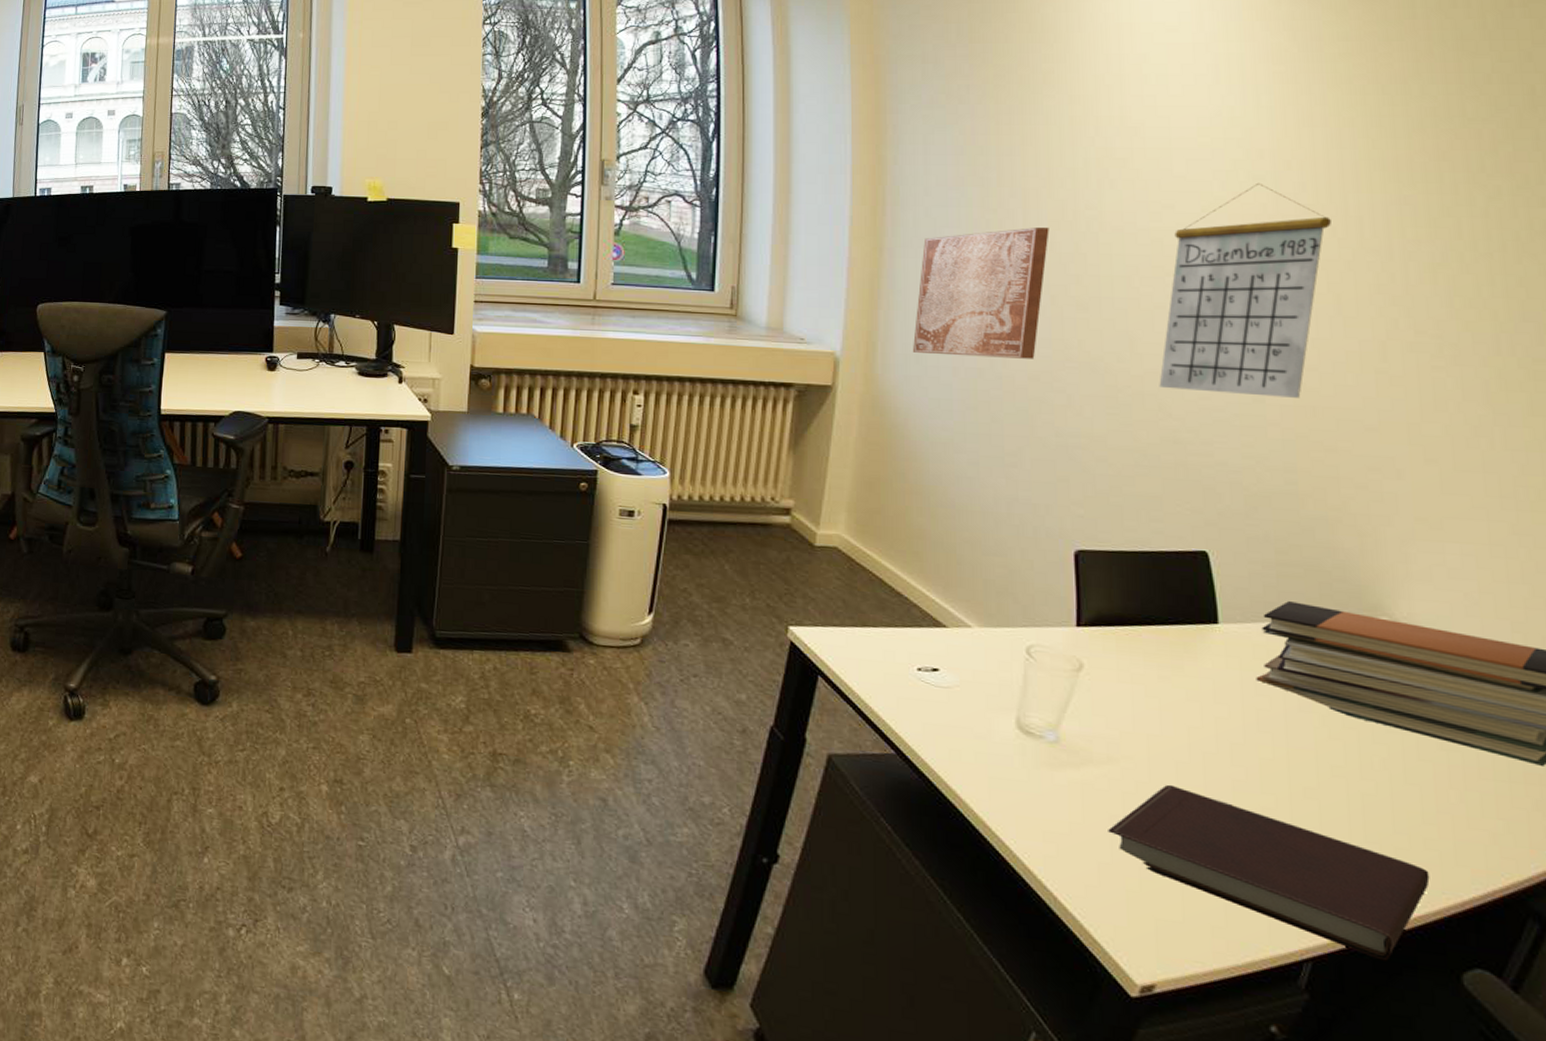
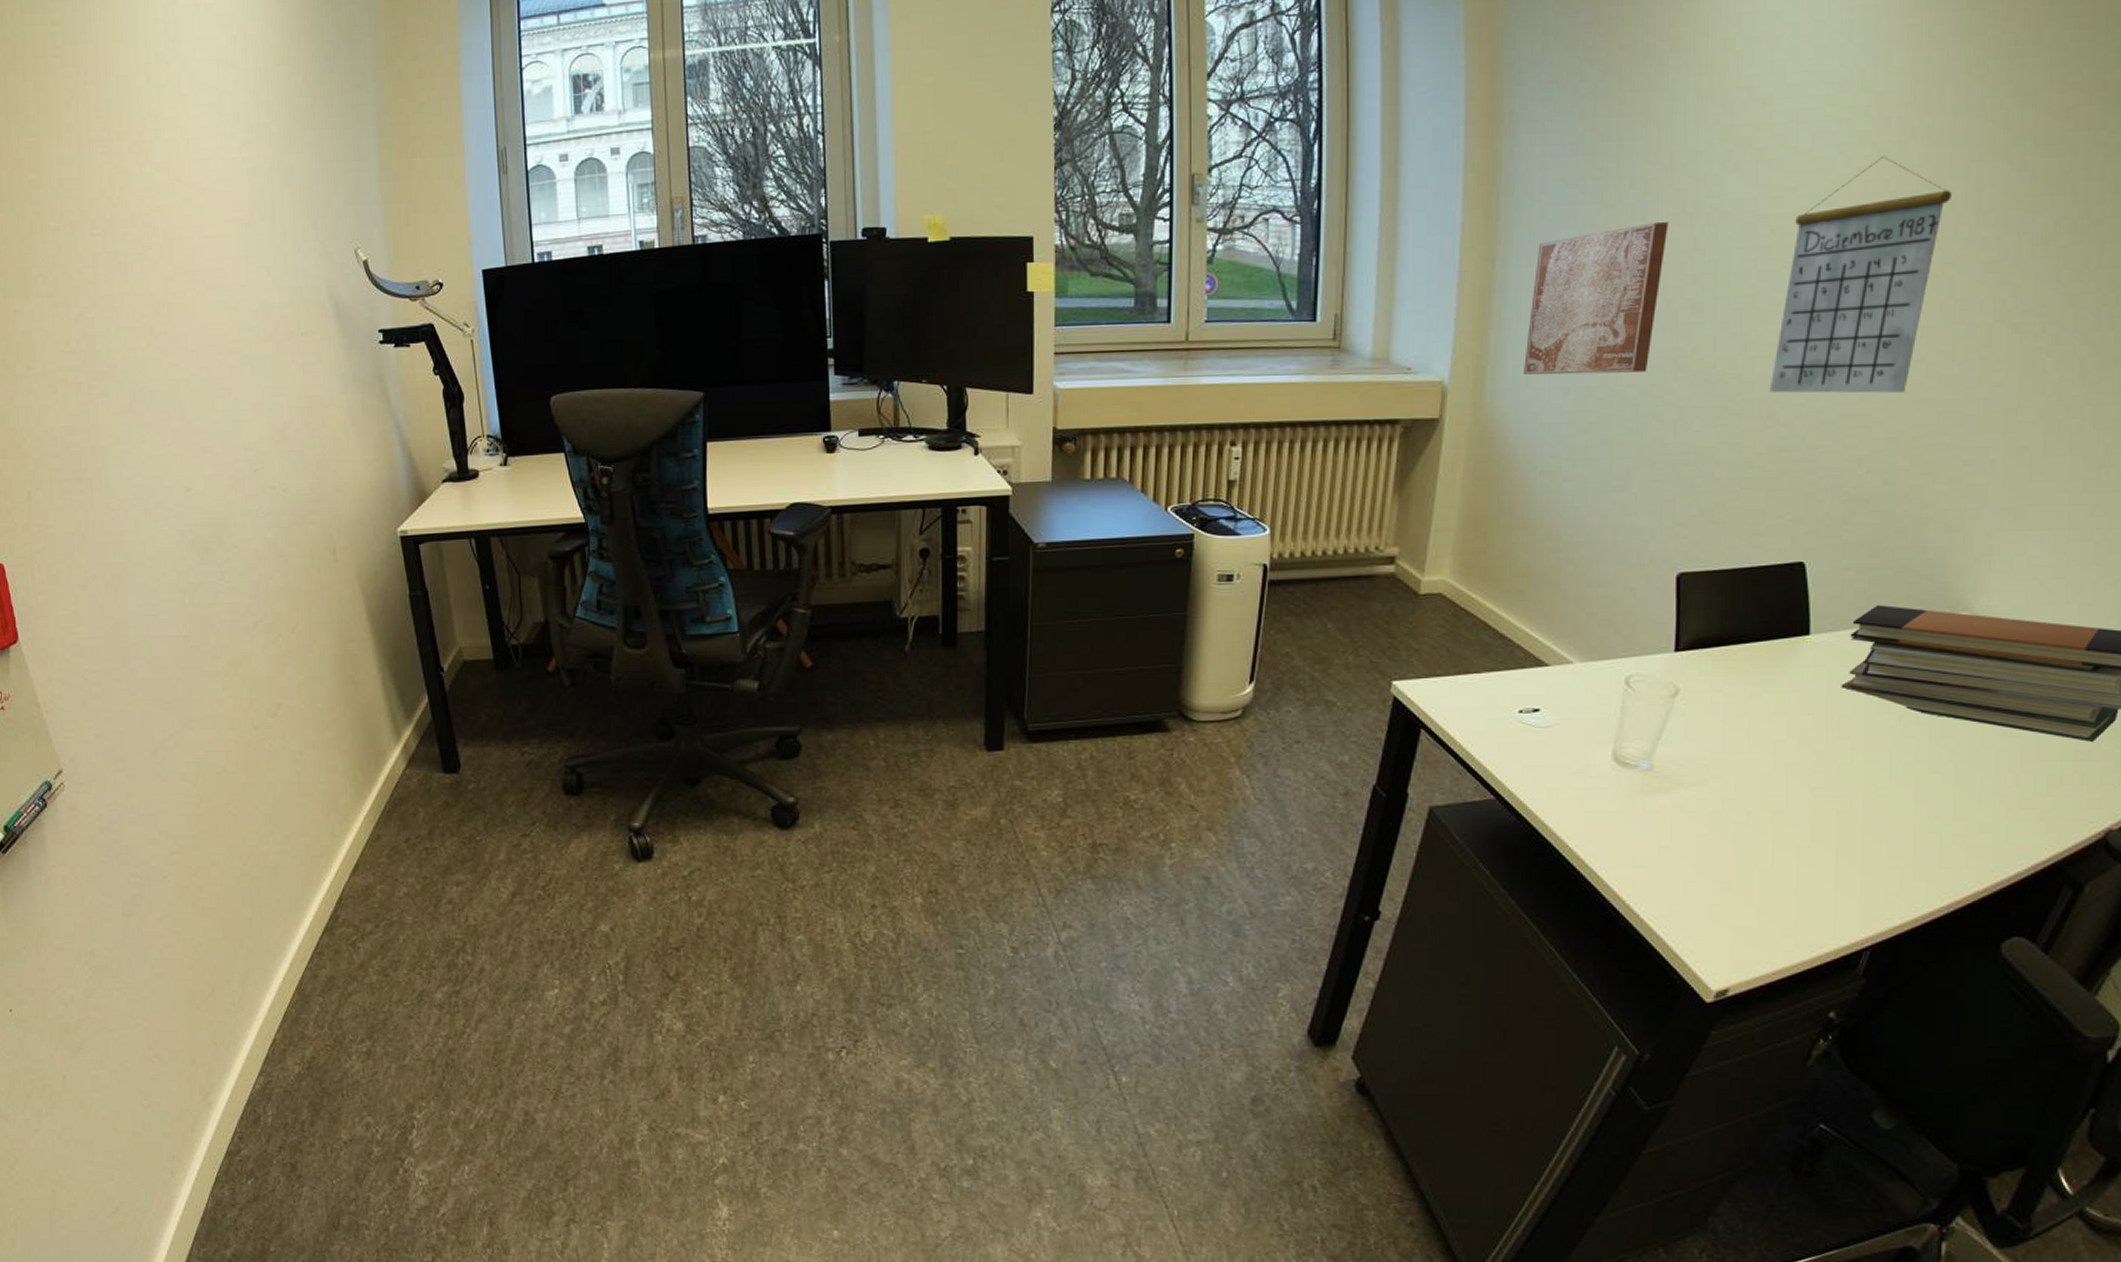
notebook: present [1108,784,1430,961] -> none [1694,798,1982,940]

